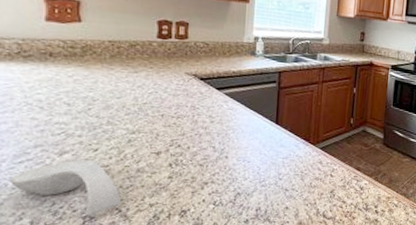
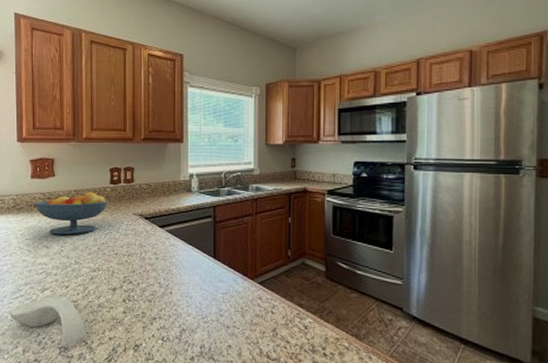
fruit bowl: none [49,44,154,92] -> present [34,192,108,235]

